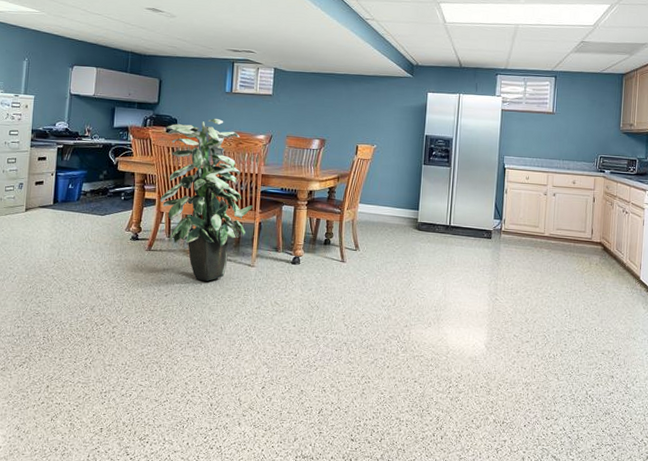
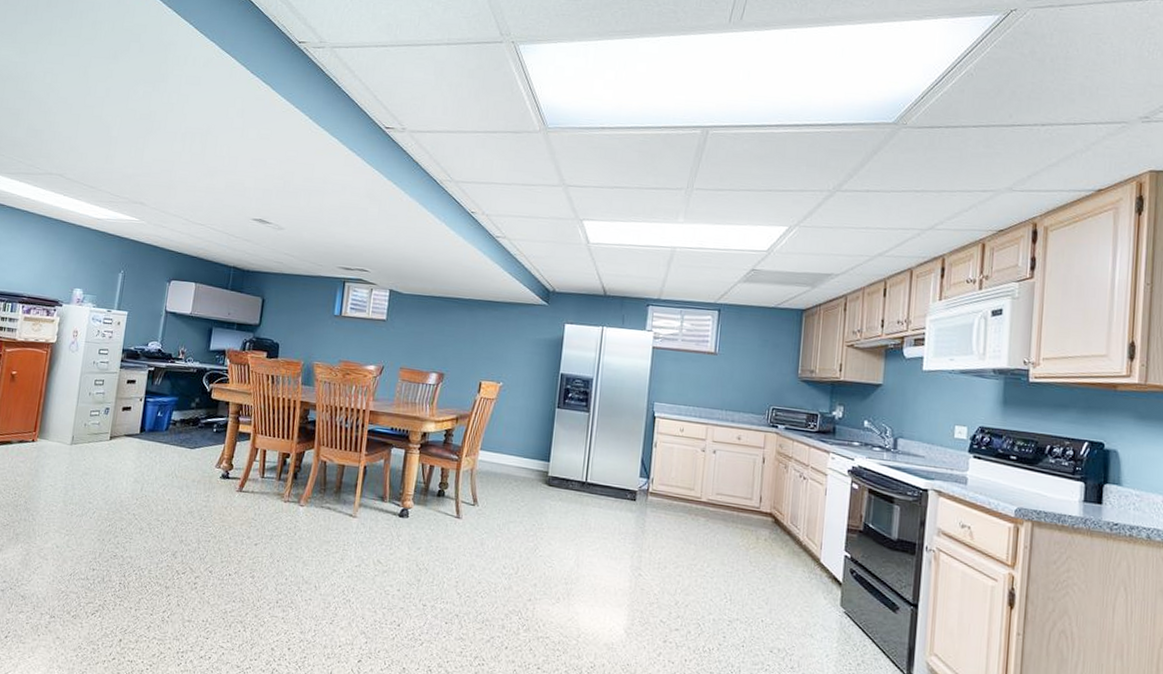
indoor plant: present [159,119,253,281] -> none [255,345,358,531]

